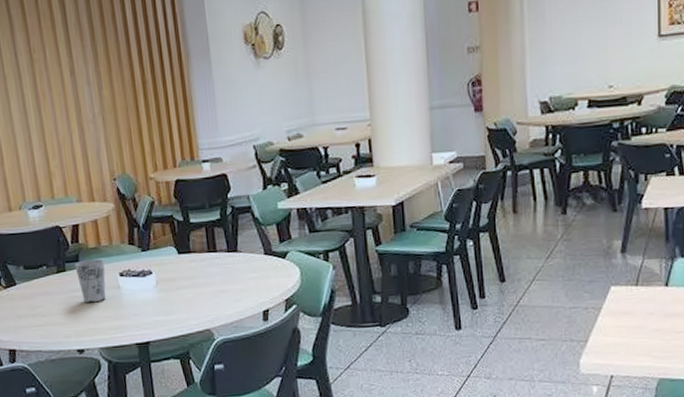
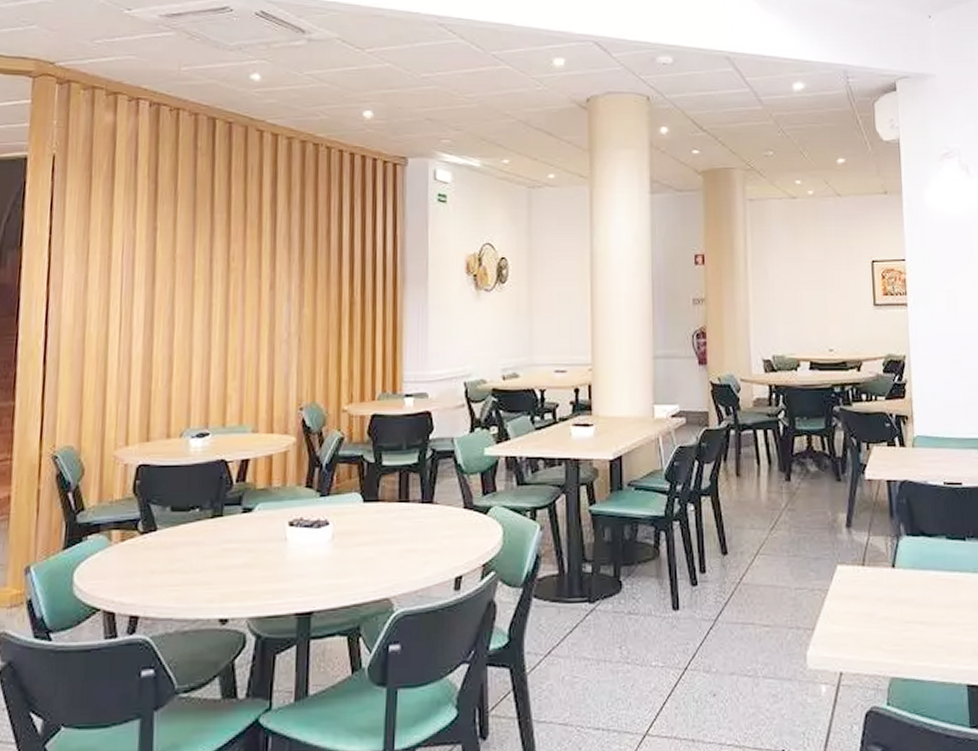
cup: present [74,259,106,303] -> none [235,503,274,558]

